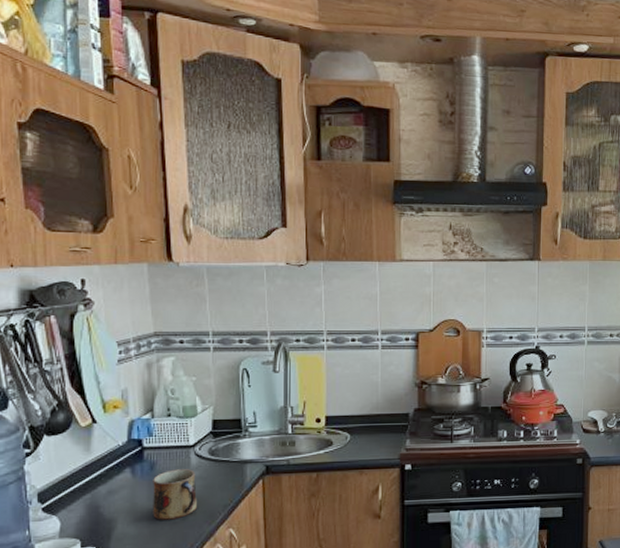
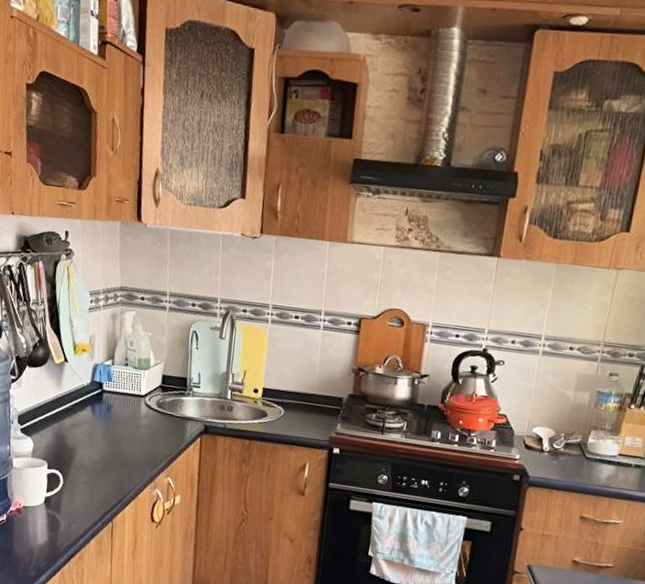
mug: present [153,469,197,521] -> none [106,414,144,460]

